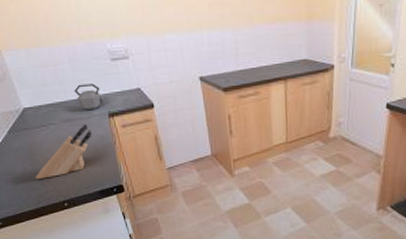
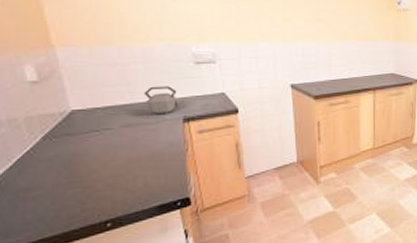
knife block: present [35,123,92,179] -> none [70,128,159,195]

